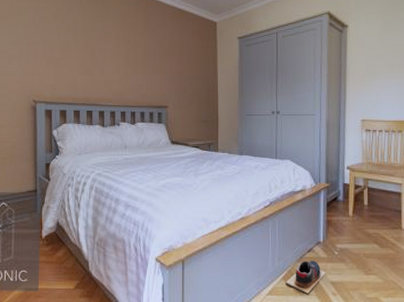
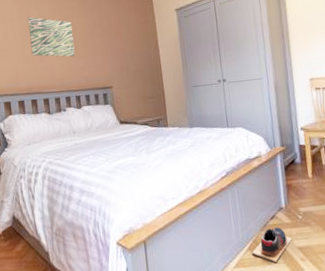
wall art: none [91,28,135,73] -> present [27,17,75,57]

